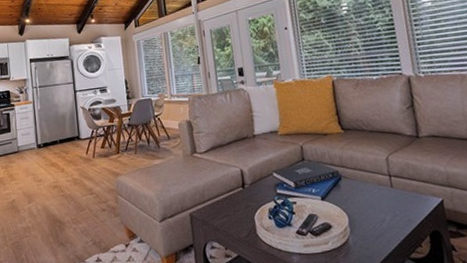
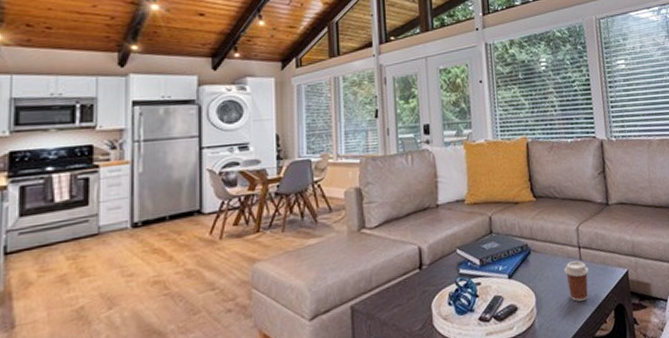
coffee cup: none [375,188,402,226] -> present [564,261,589,302]

